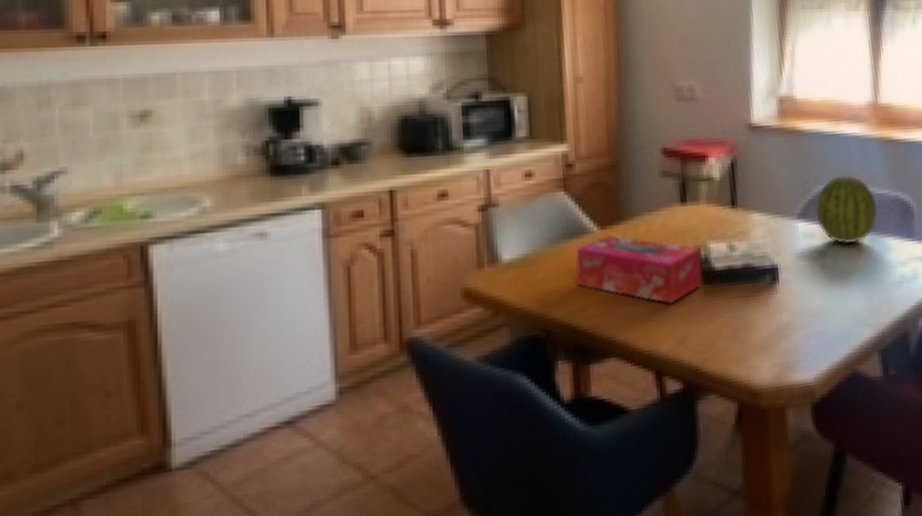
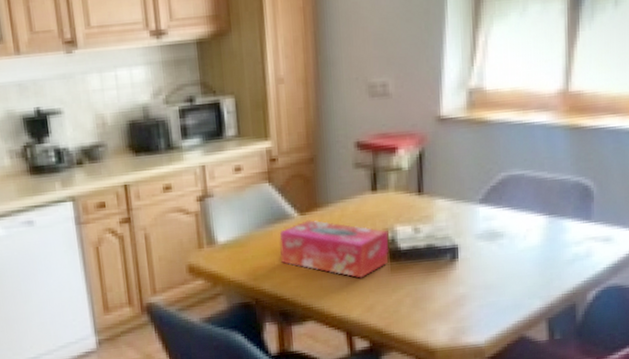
fruit: present [815,175,877,245] -> none [497,162,558,227]

